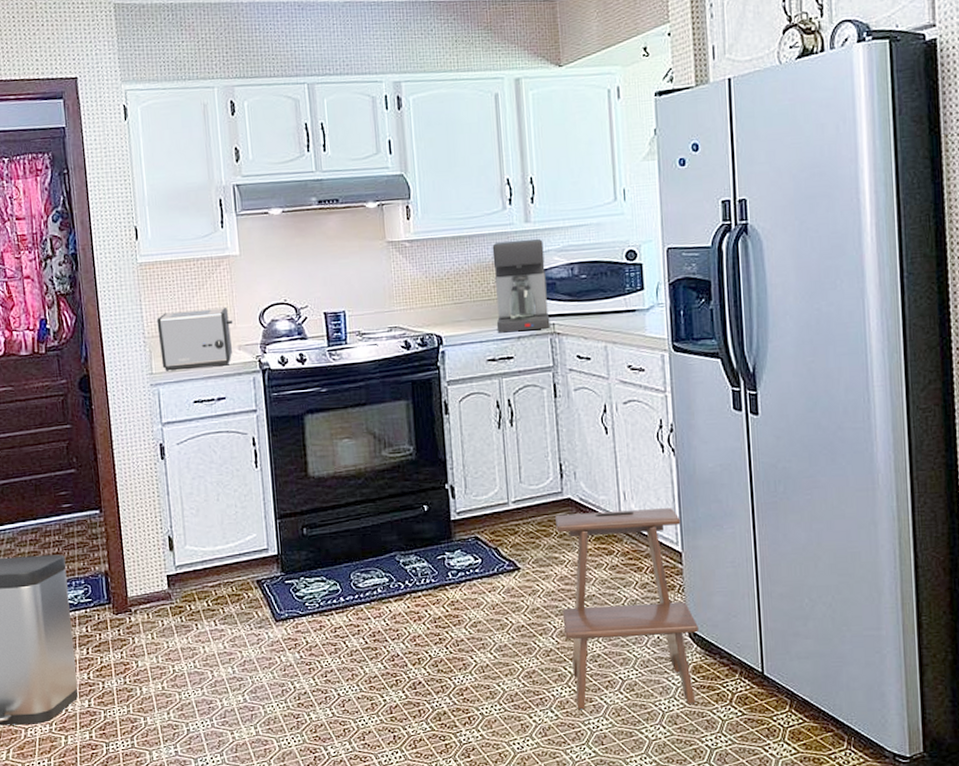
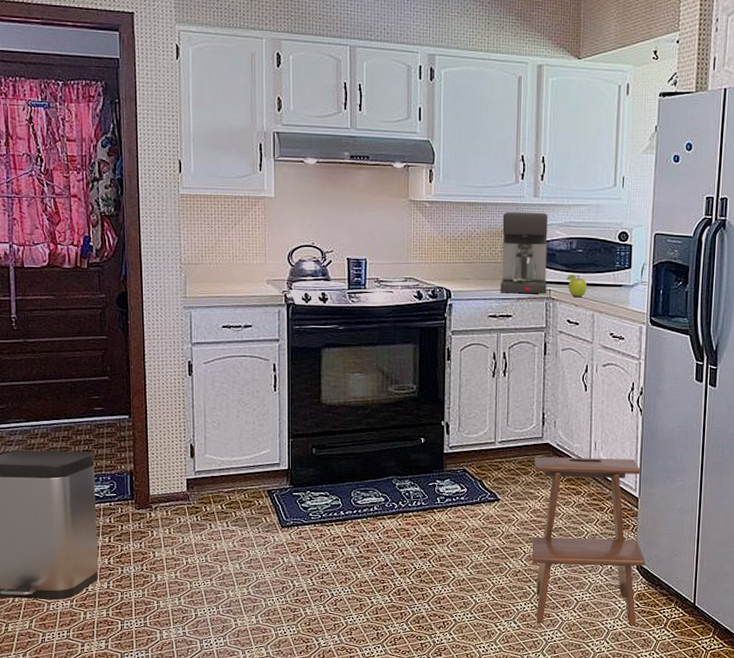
toaster: present [156,307,233,371] -> none [193,243,264,297]
fruit: none [571,303,596,330] -> present [566,274,587,298]

